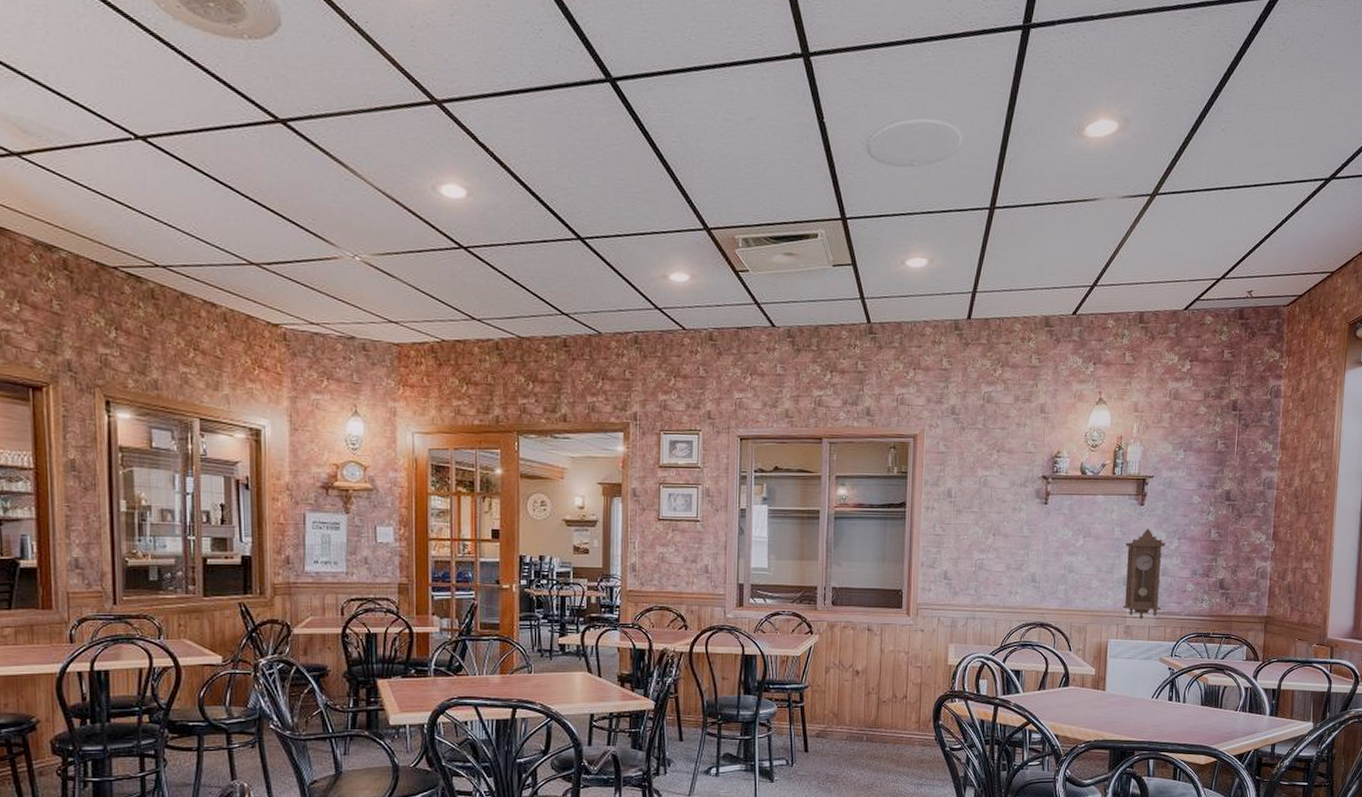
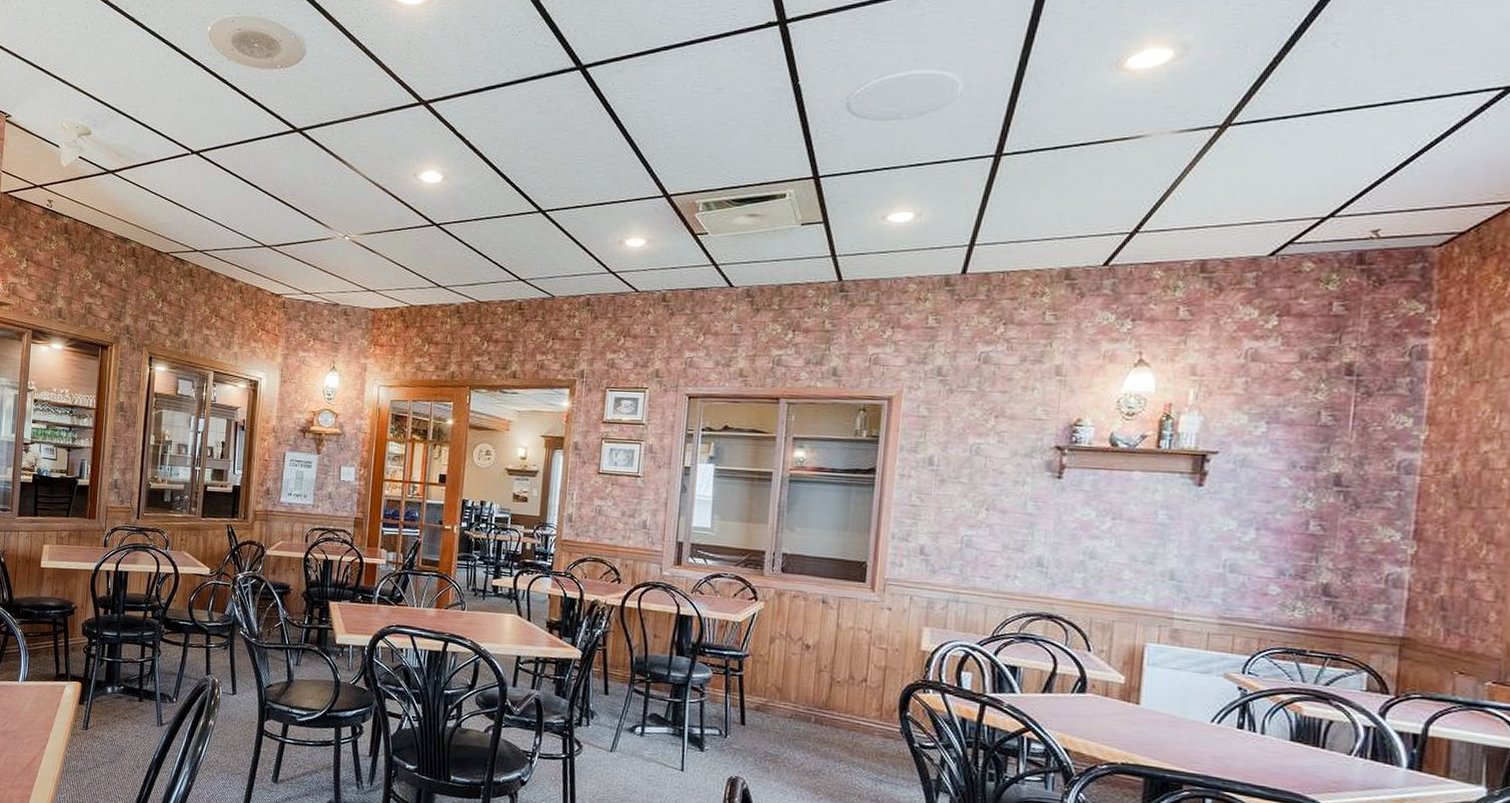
pendulum clock: present [1122,529,1166,620] -> none [1168,514,1237,625]

